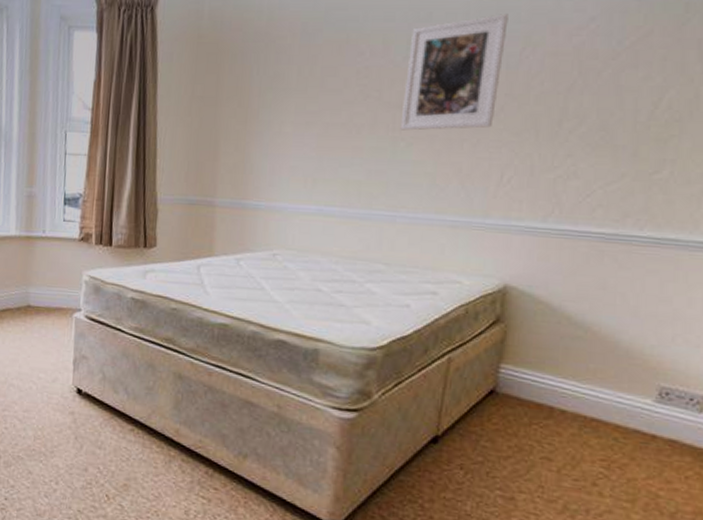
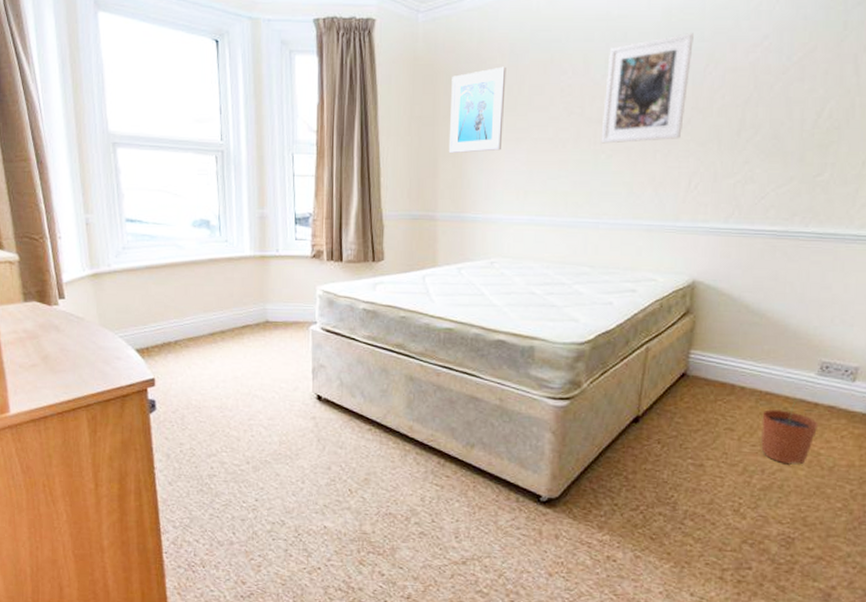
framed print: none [231,46,297,137] -> present [448,66,506,154]
plant pot: none [585,428,657,506] -> present [761,398,819,465]

